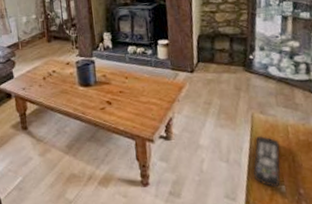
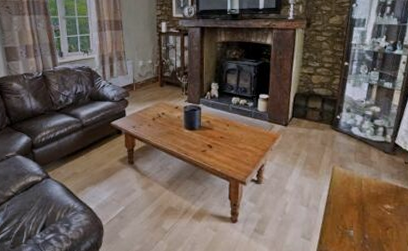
remote control: present [252,136,281,188] -> none [327,187,354,232]

